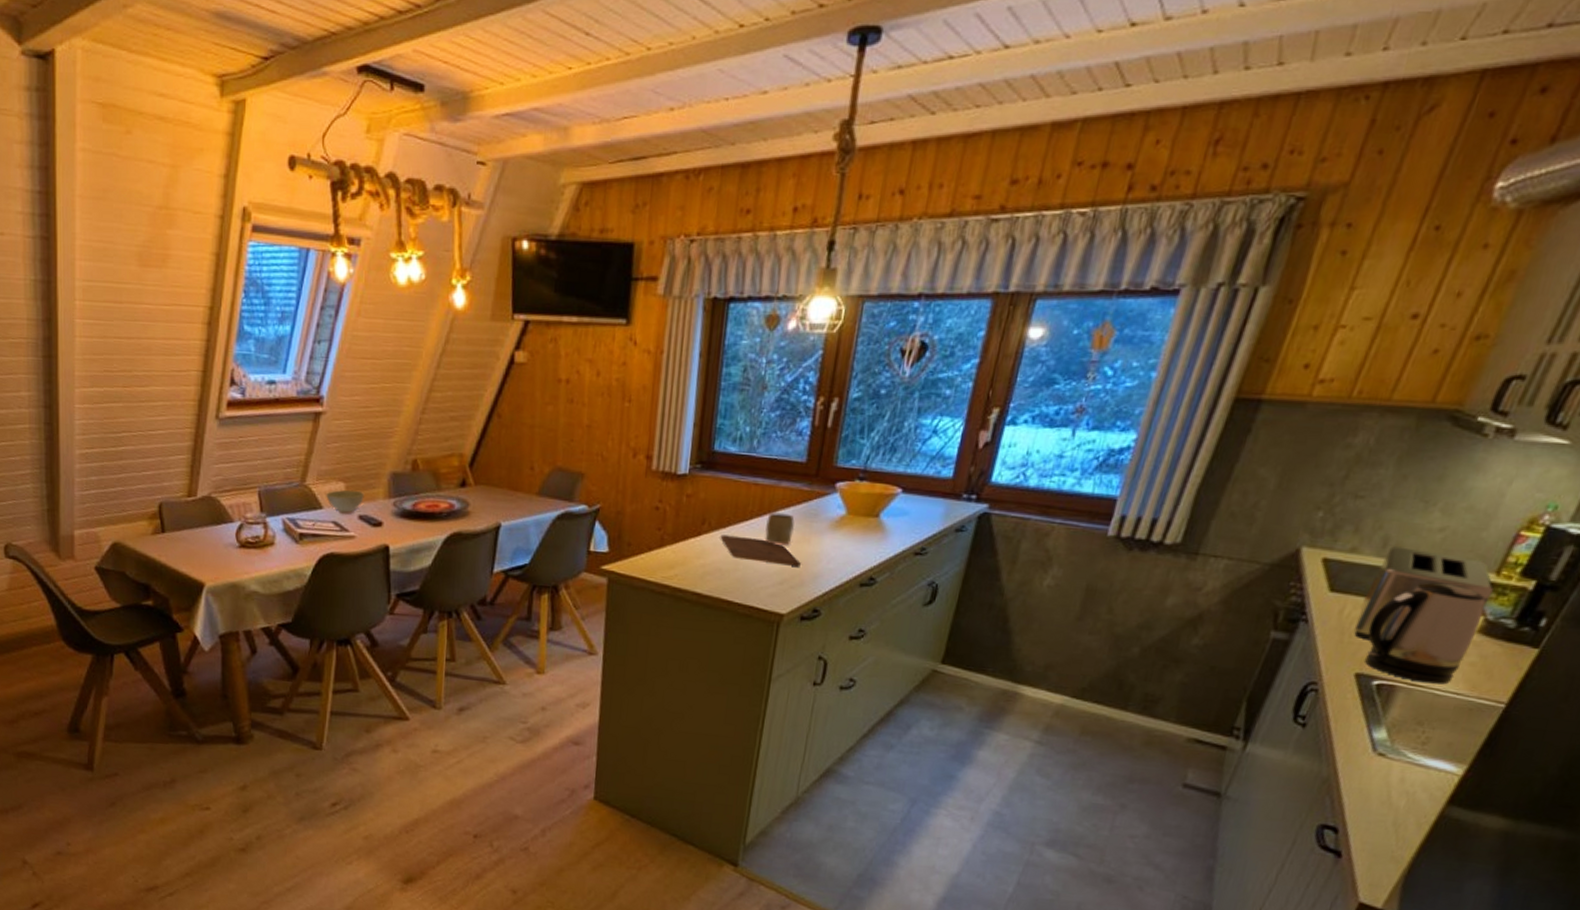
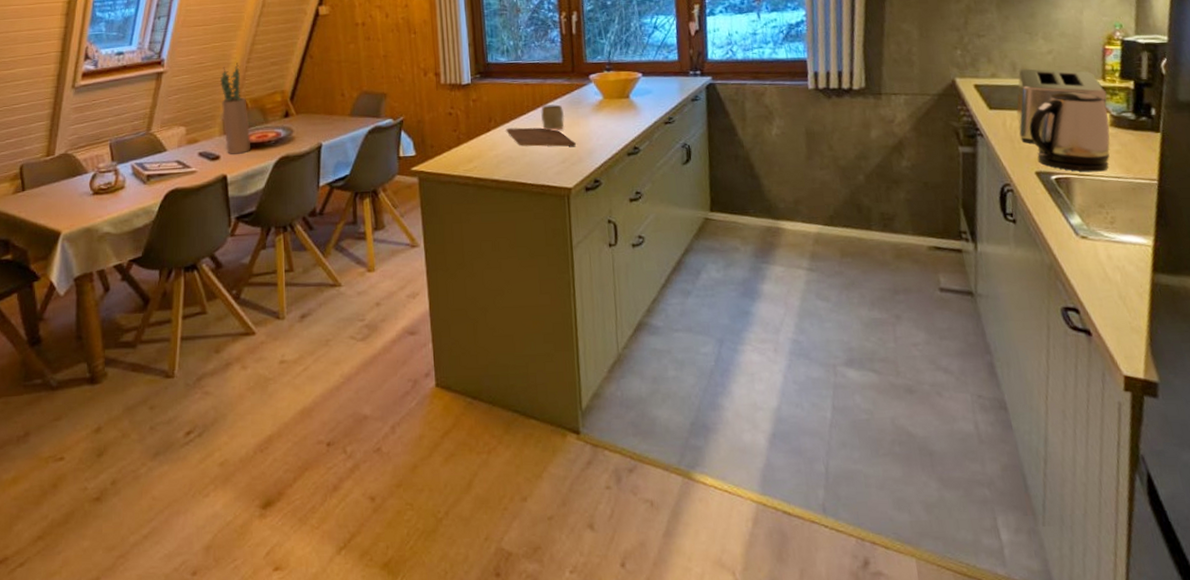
bowl: present [326,489,365,515] -> none [169,132,203,154]
vase: none [388,412,419,524] -> present [221,63,251,154]

